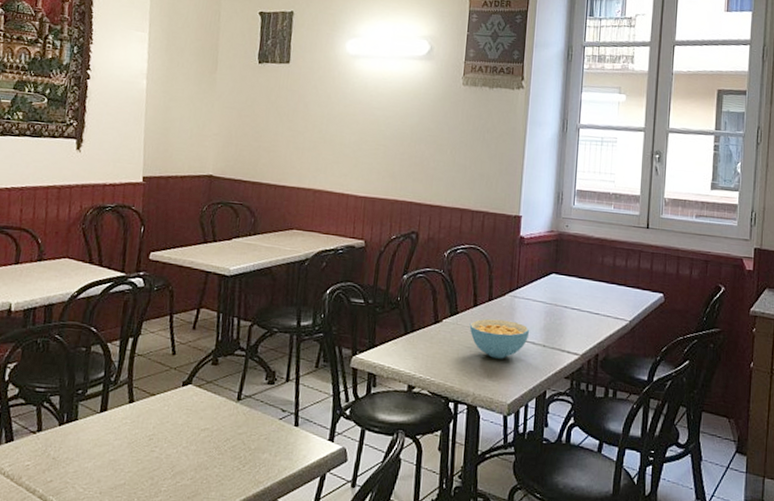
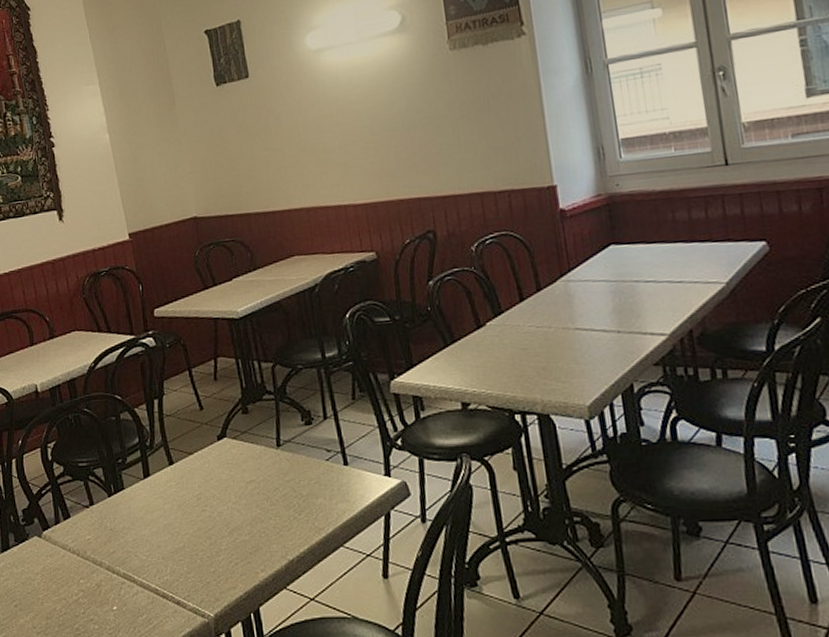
cereal bowl: present [469,318,530,359] -> none [519,309,597,357]

